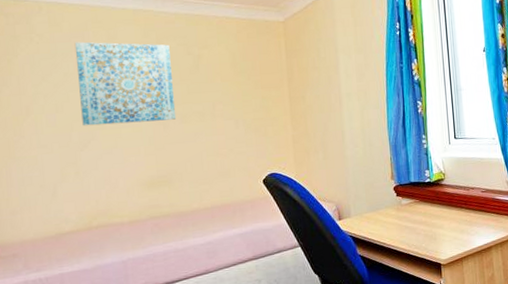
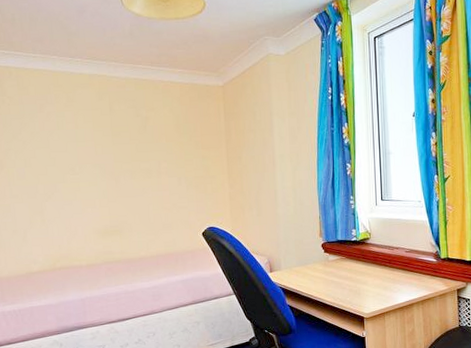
wall art: present [74,42,177,126] -> none [39,104,127,180]

